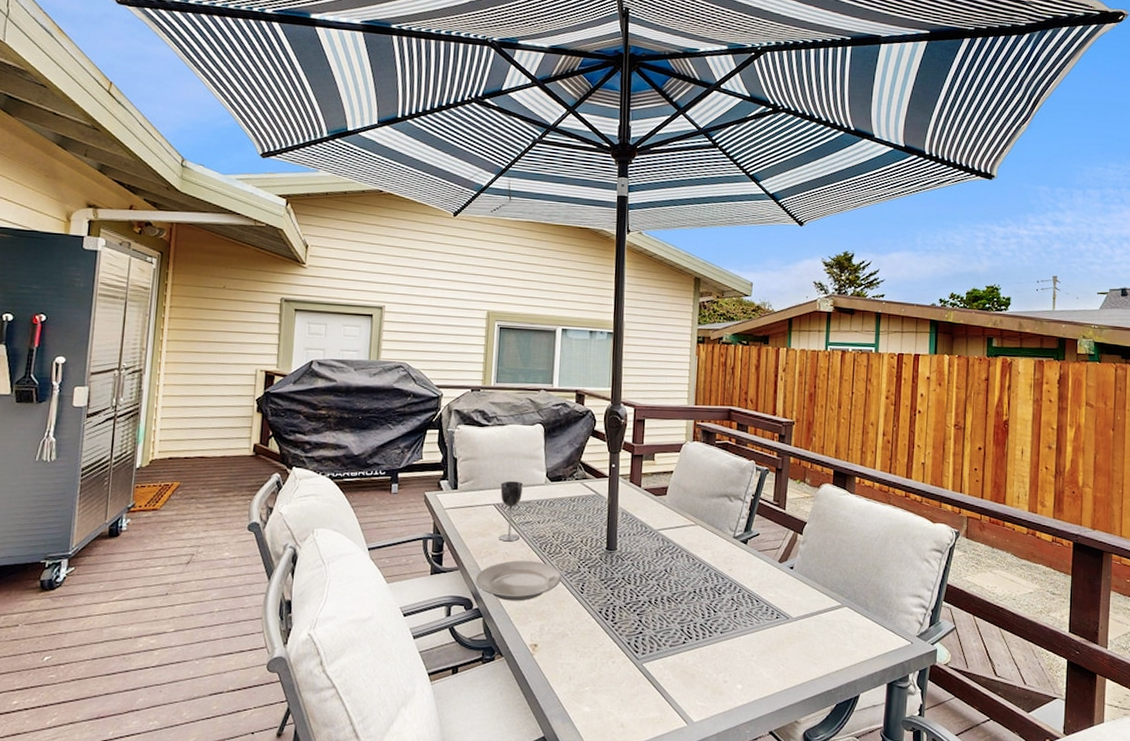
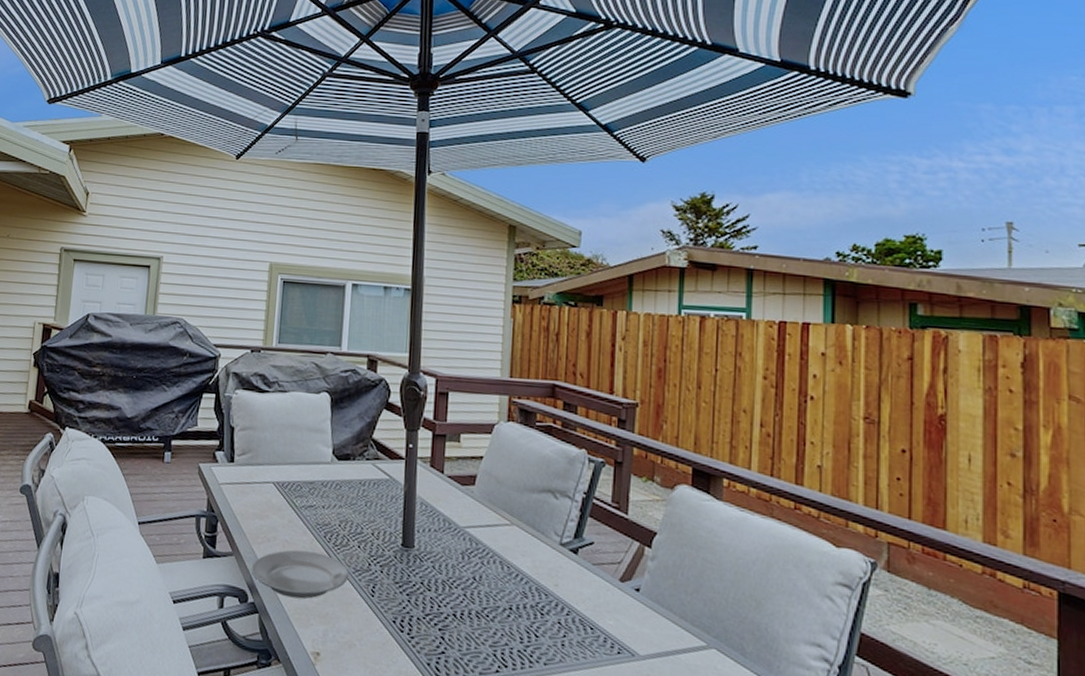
wine glass: present [498,481,523,542] -> none [278,456,306,528]

